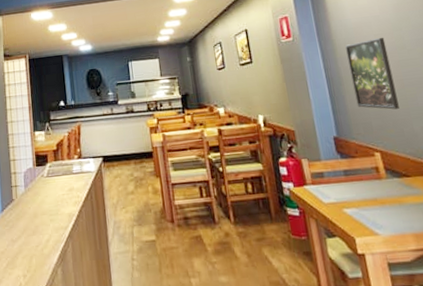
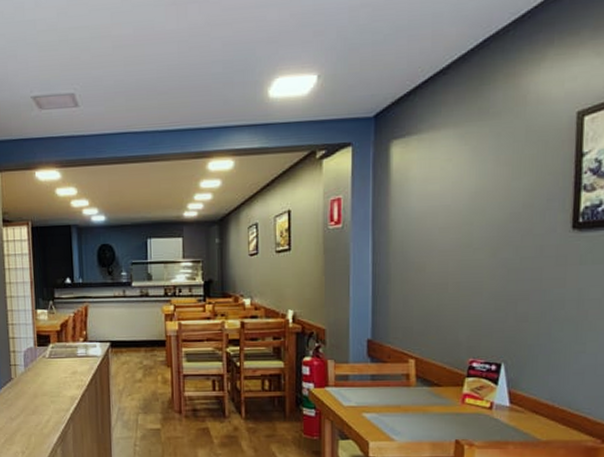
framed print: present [345,37,399,110] -> none [401,231,450,315]

